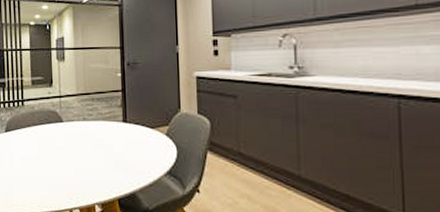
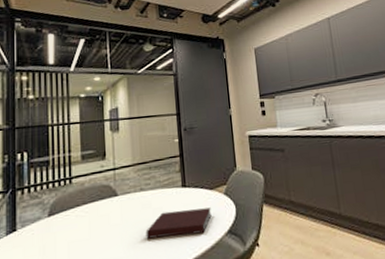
notebook: none [87,143,151,170] -> present [145,207,212,239]

